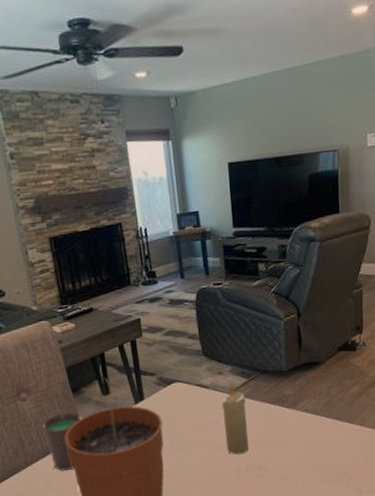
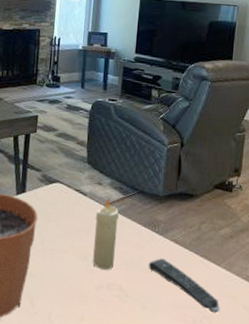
remote control: none [282,429,359,468] -> present [148,258,220,314]

